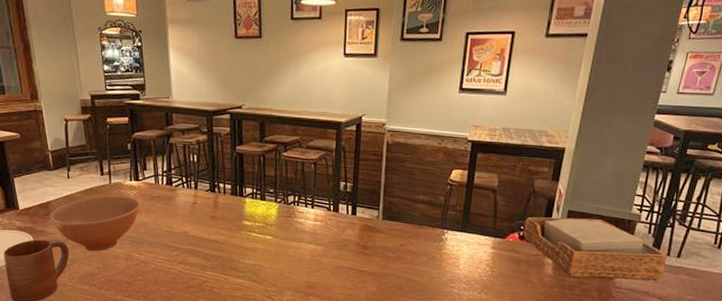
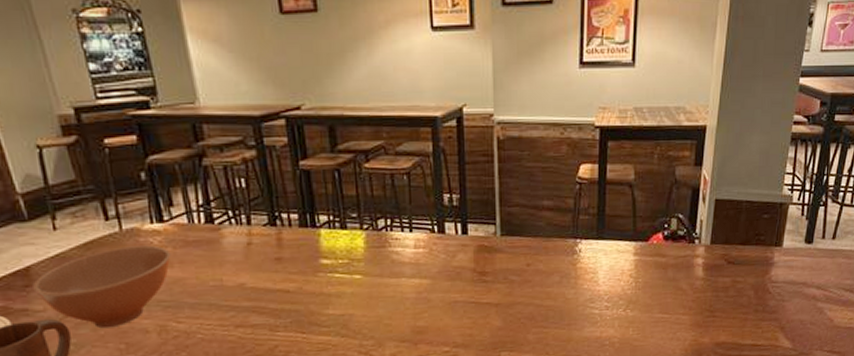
napkin holder: present [523,217,667,280] -> none [667,206,822,276]

